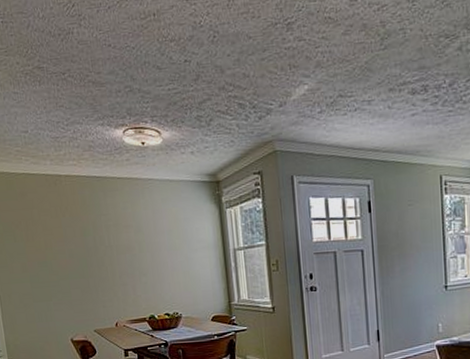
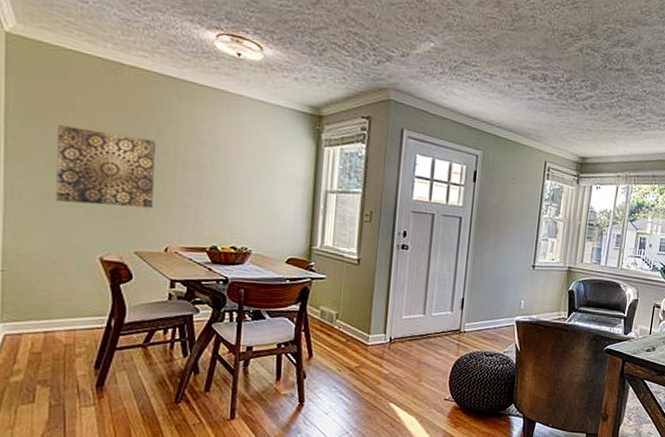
wall art: none [25,233,101,298] -> present [56,125,155,208]

